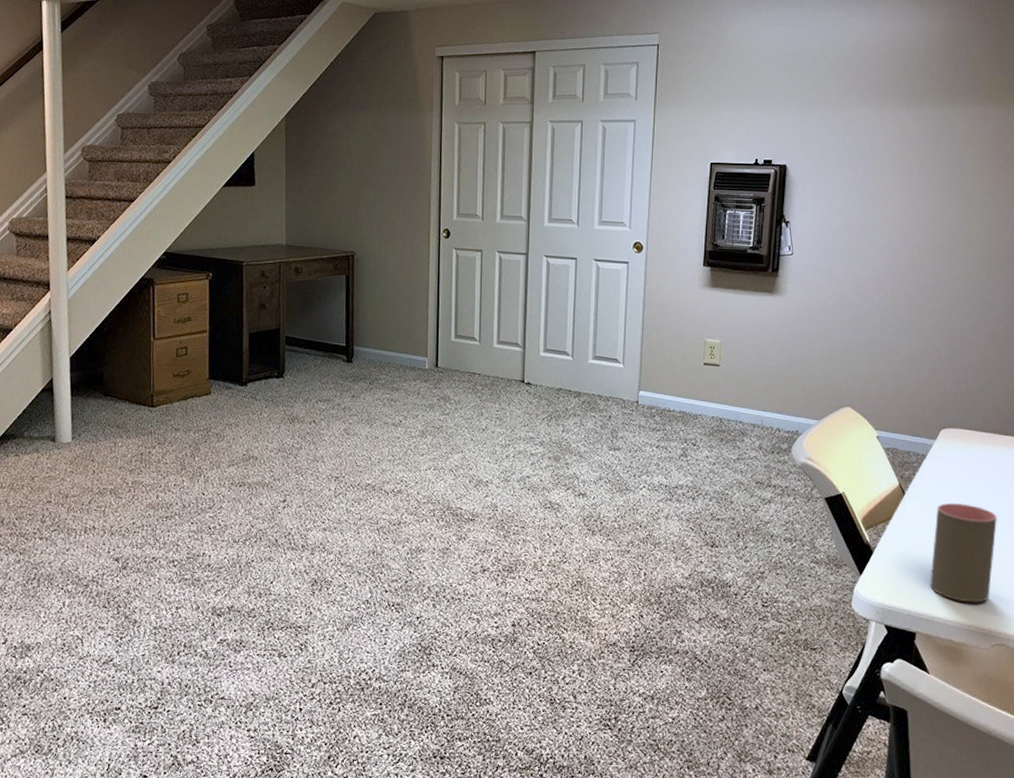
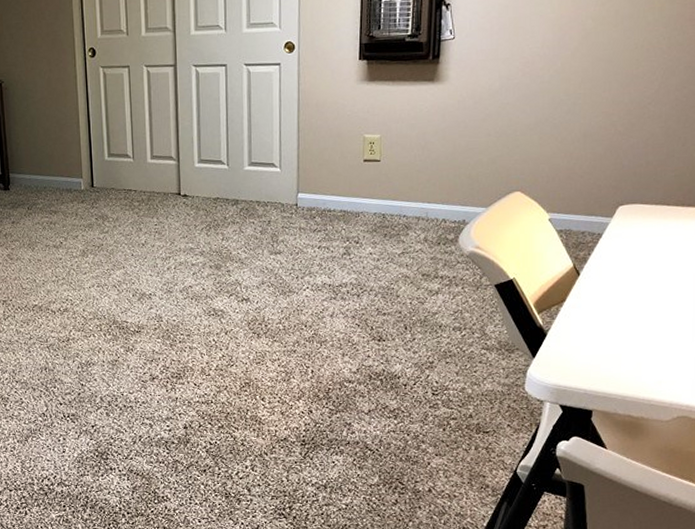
cup: present [930,503,997,603] -> none [607,280,679,378]

